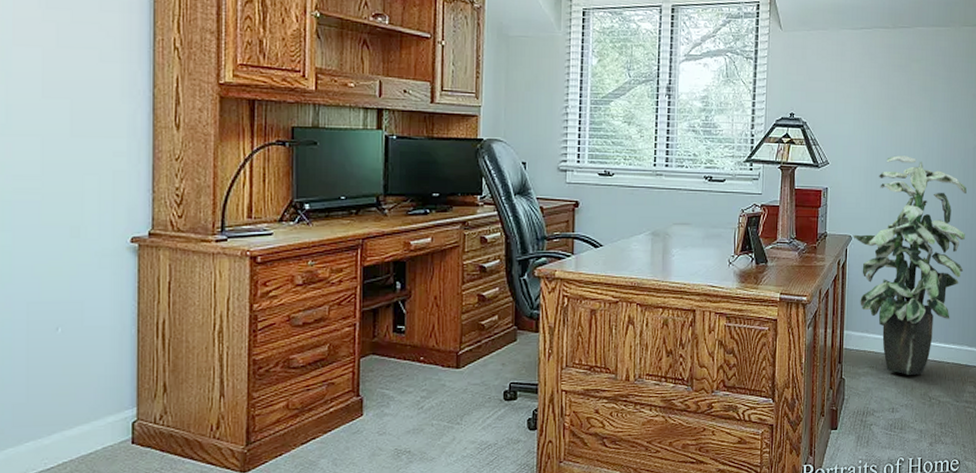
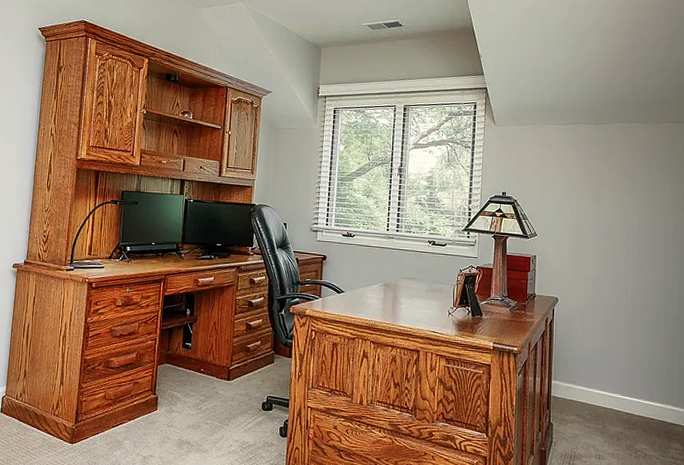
indoor plant: present [852,155,967,375] -> none [559,231,668,427]

